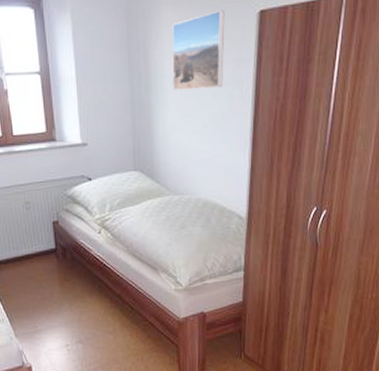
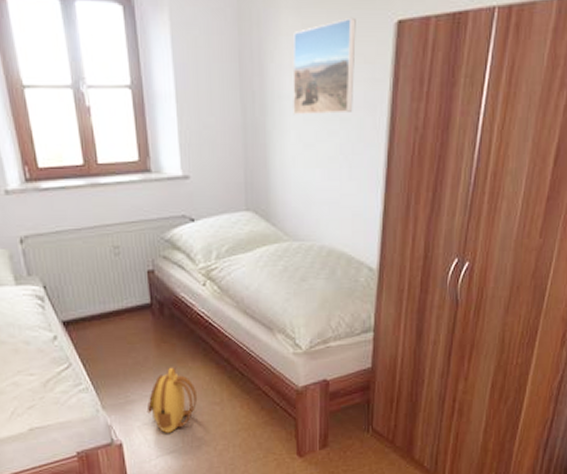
backpack: none [52,301,95,357] -> present [146,367,198,433]

